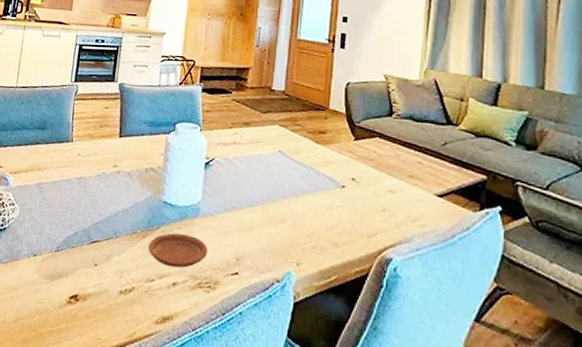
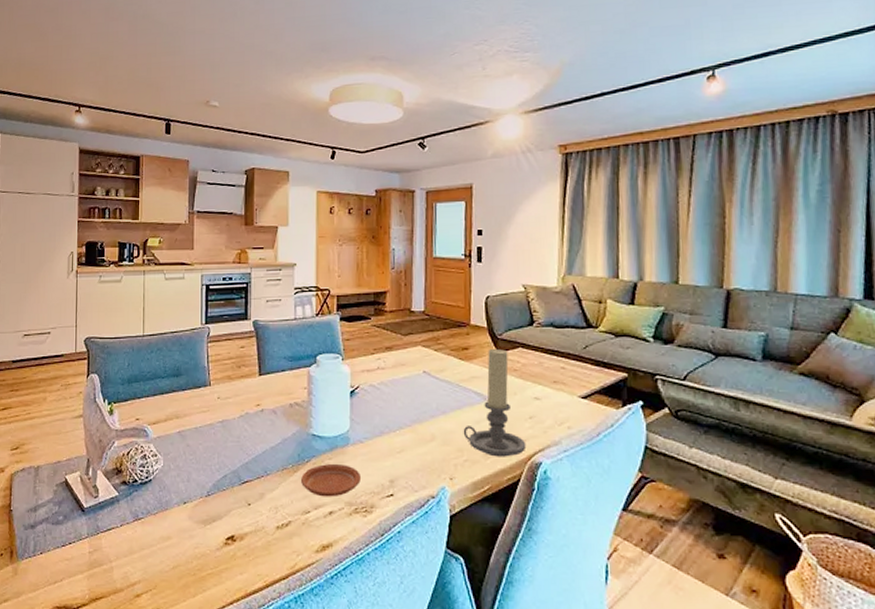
candle holder: none [313,135,377,249] -> present [463,348,527,457]

